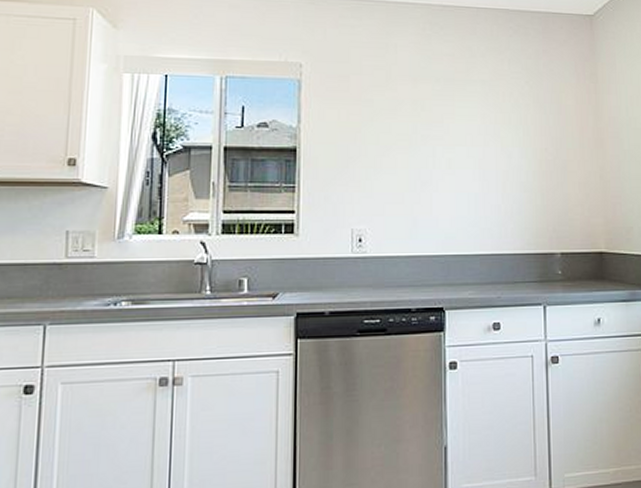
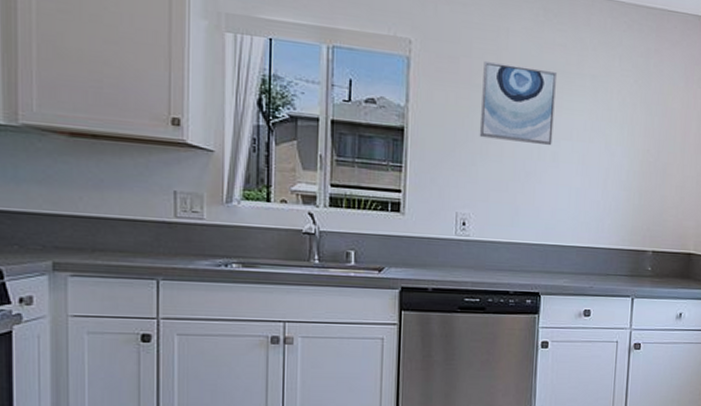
wall art: none [372,76,447,152] -> present [479,60,556,145]

